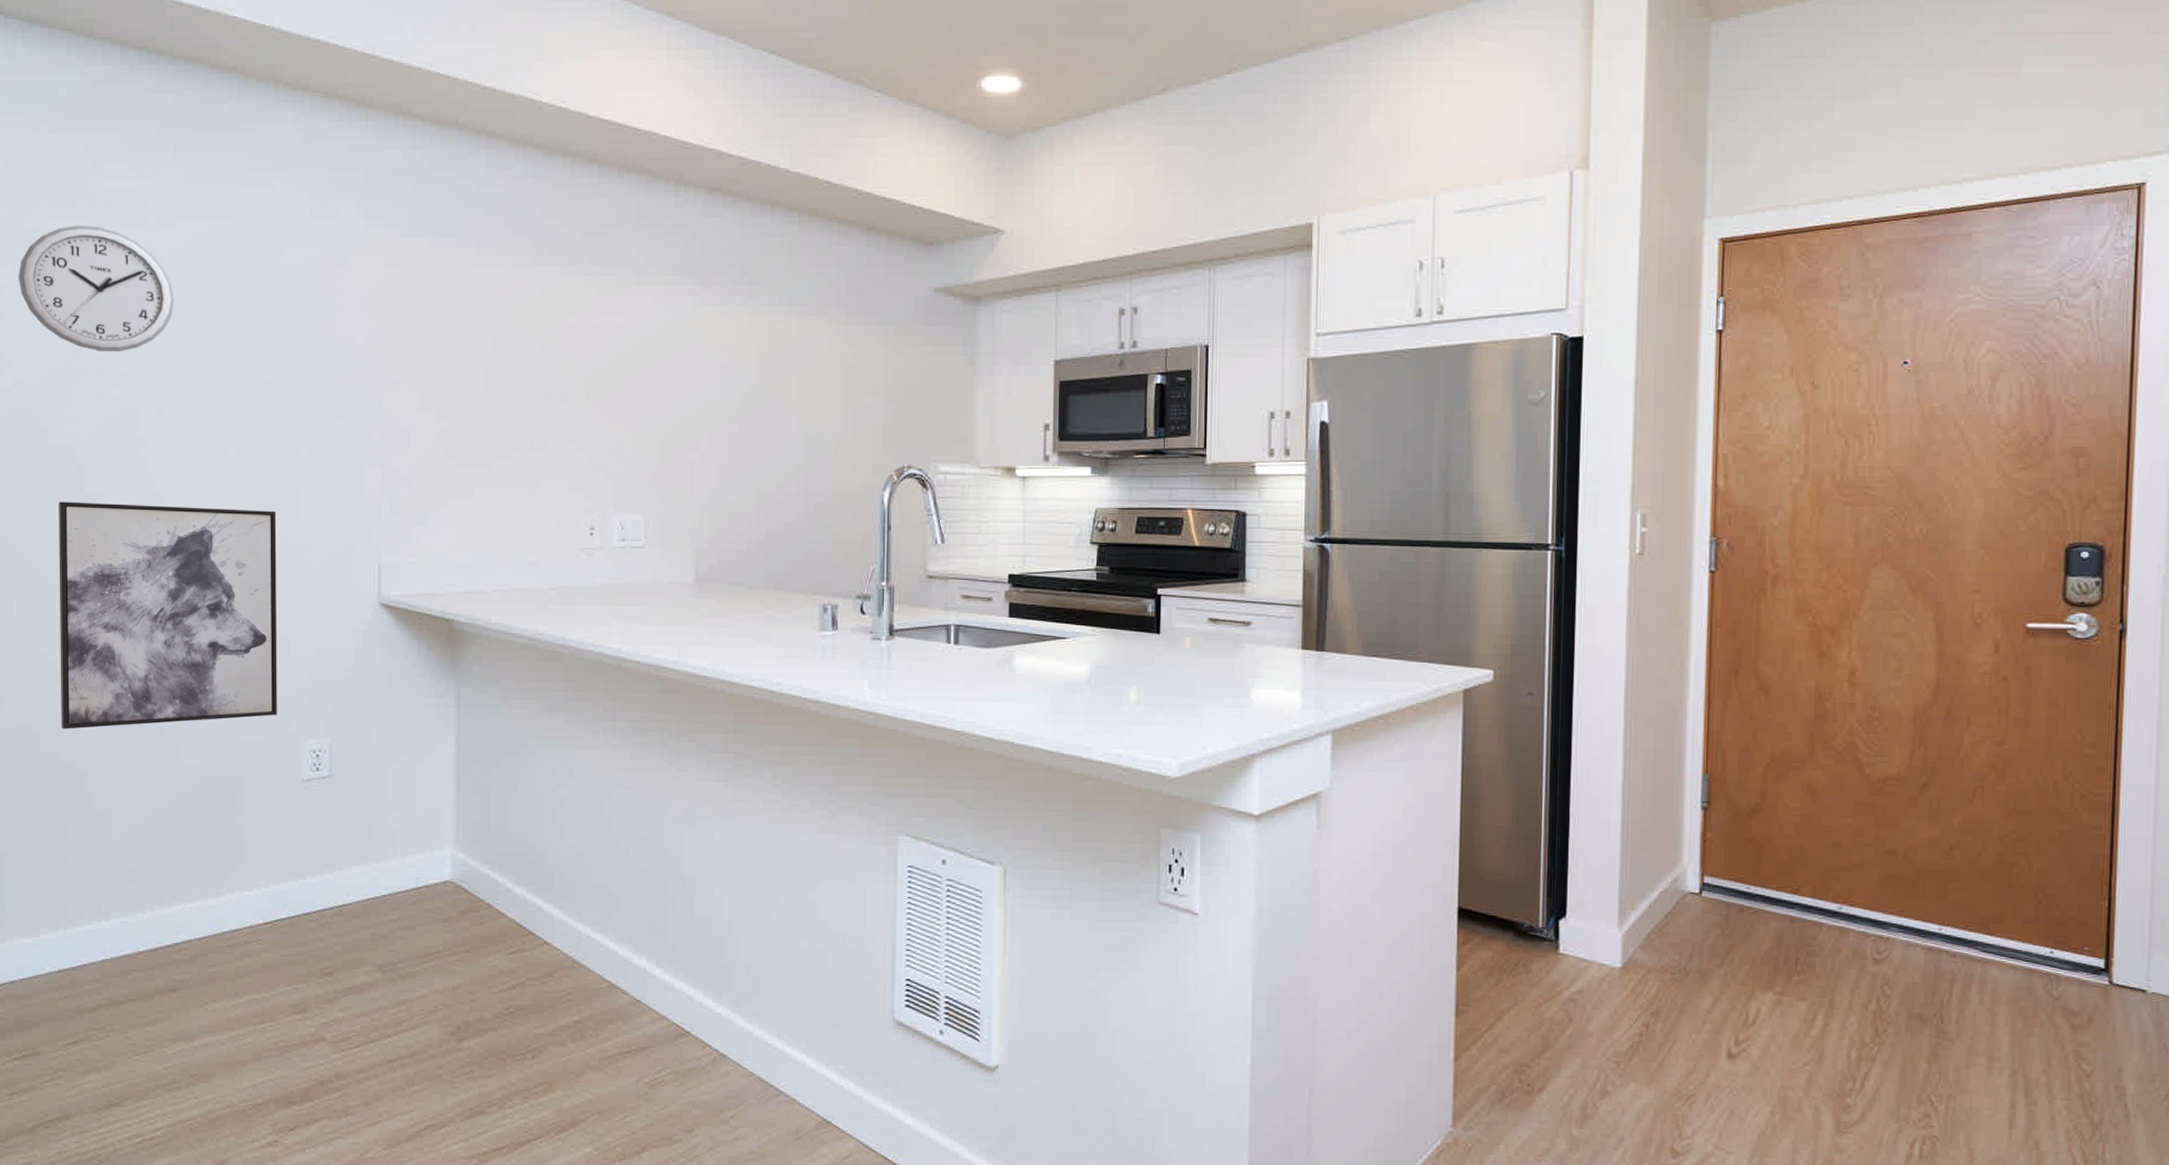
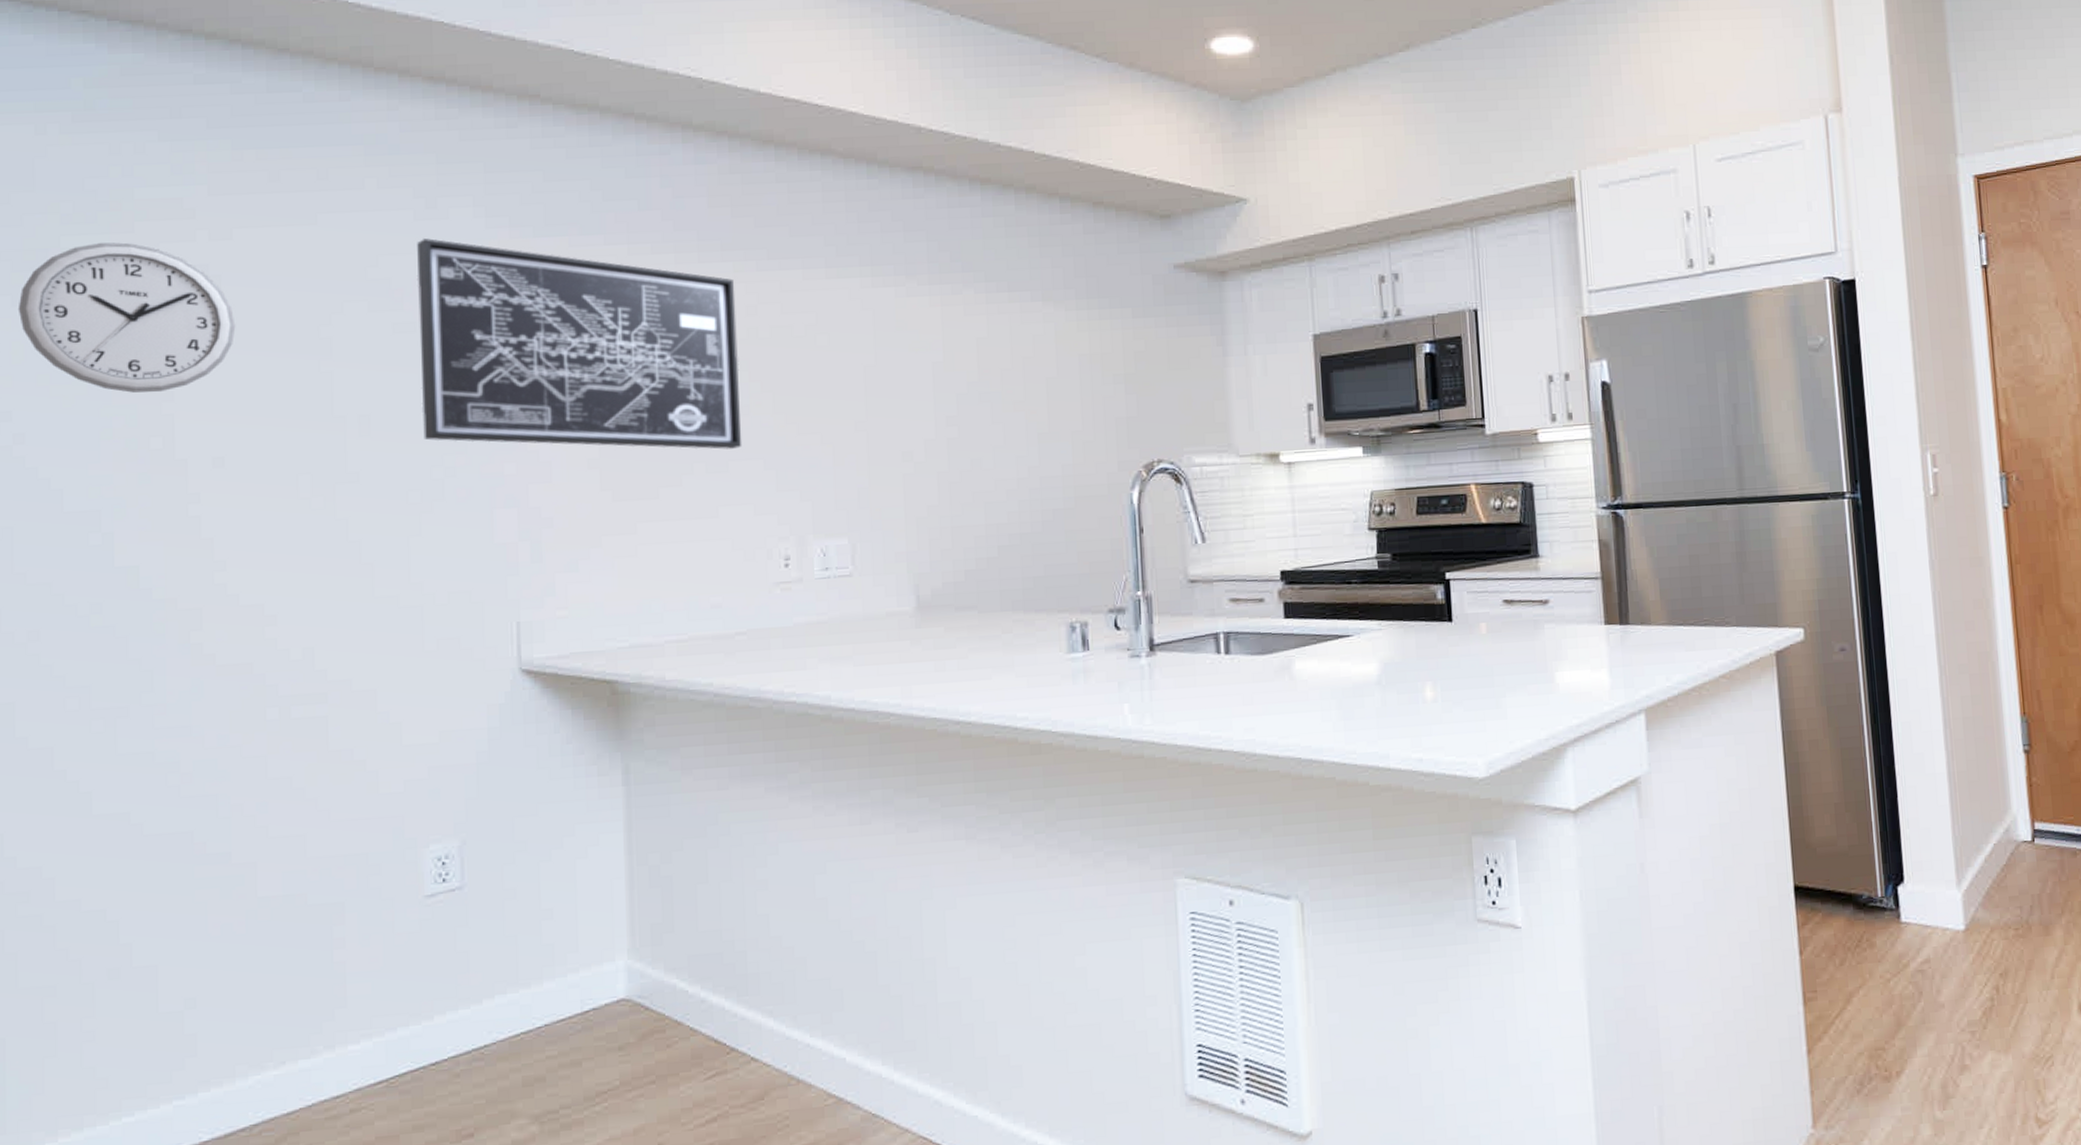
wall art: present [59,501,277,729] -> none [79,569,387,867]
wall art: none [311,234,561,430] -> present [416,238,742,450]

